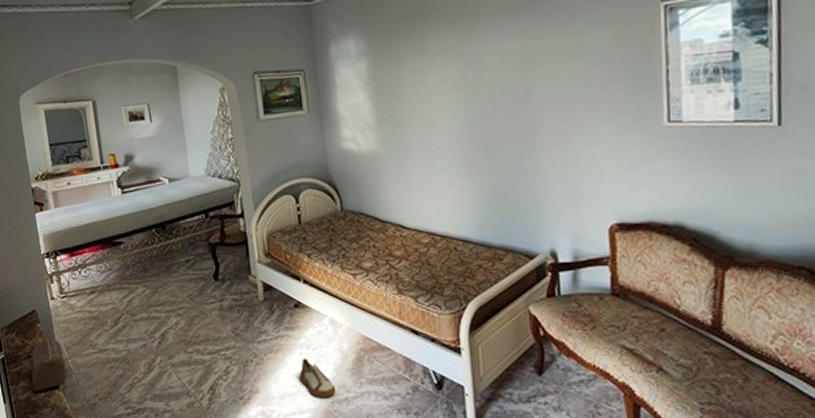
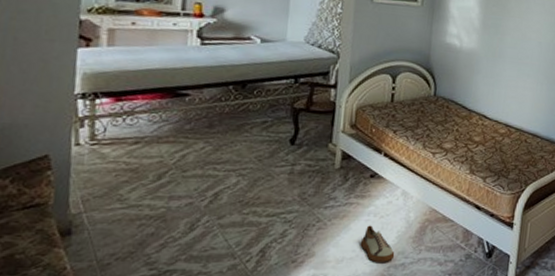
handbag: present [30,326,66,392] -> none [19,175,78,249]

